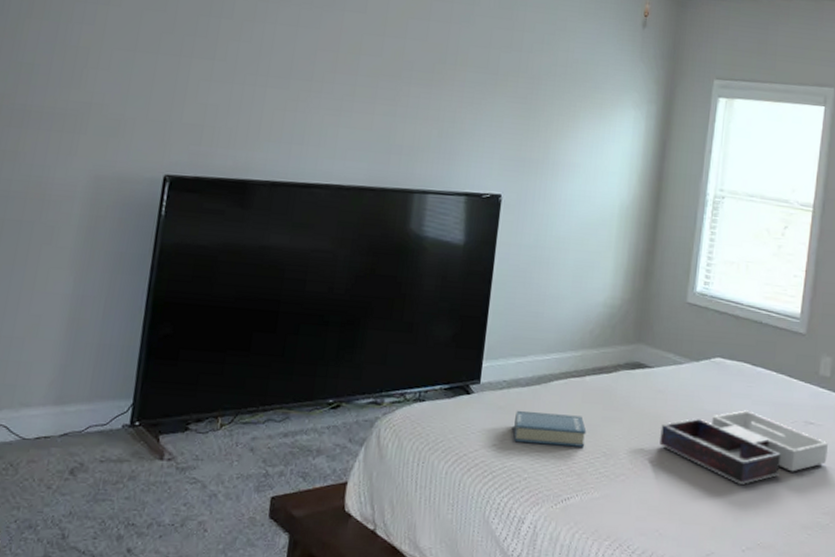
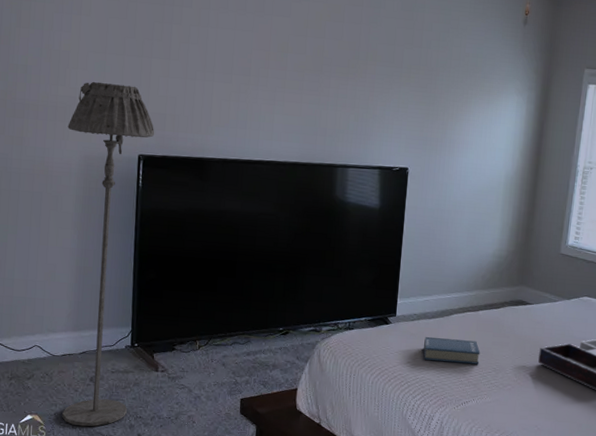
floor lamp: none [25,84,188,539] -> present [62,81,155,427]

